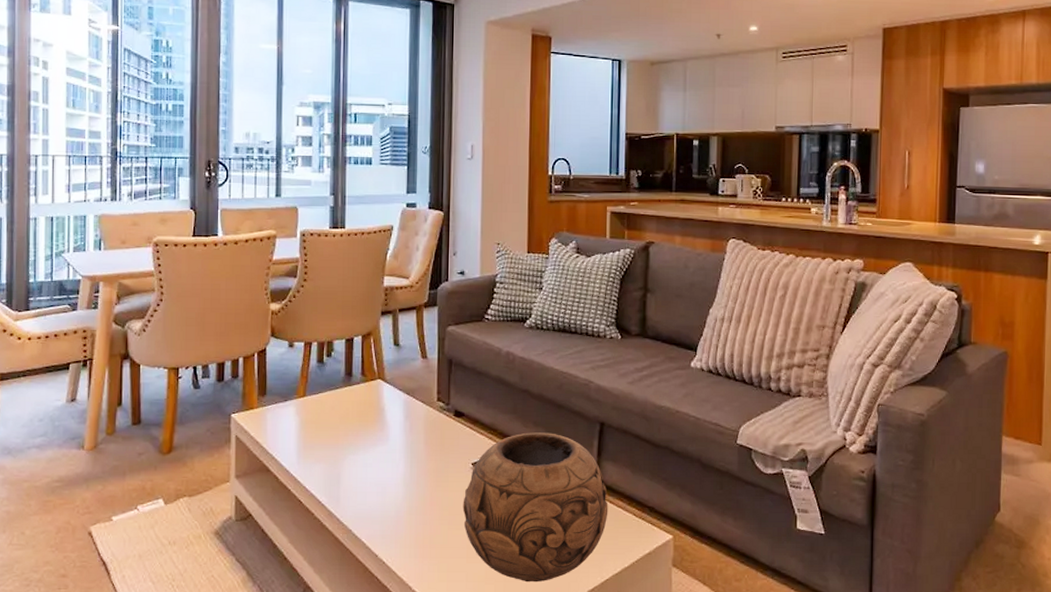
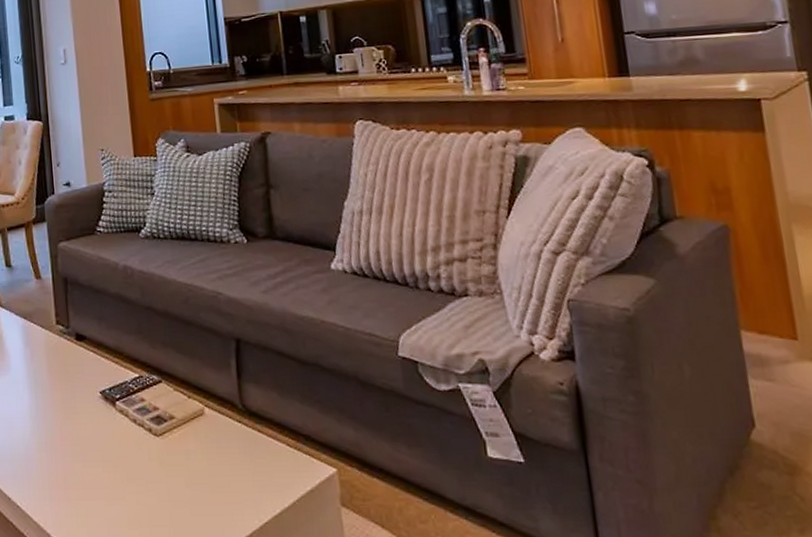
decorative bowl: present [462,432,609,583] -> none [94,353,258,527]

